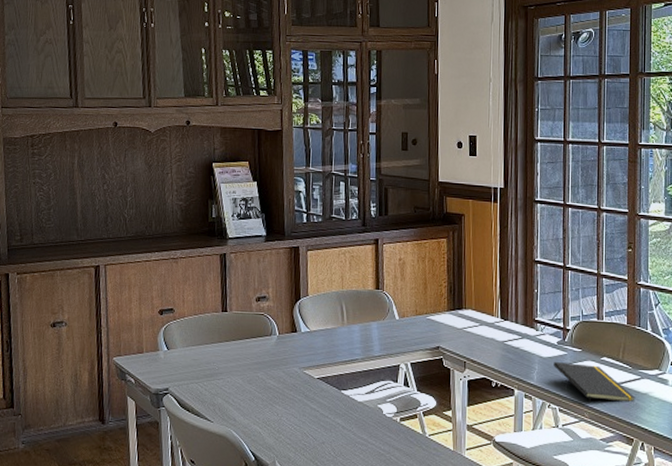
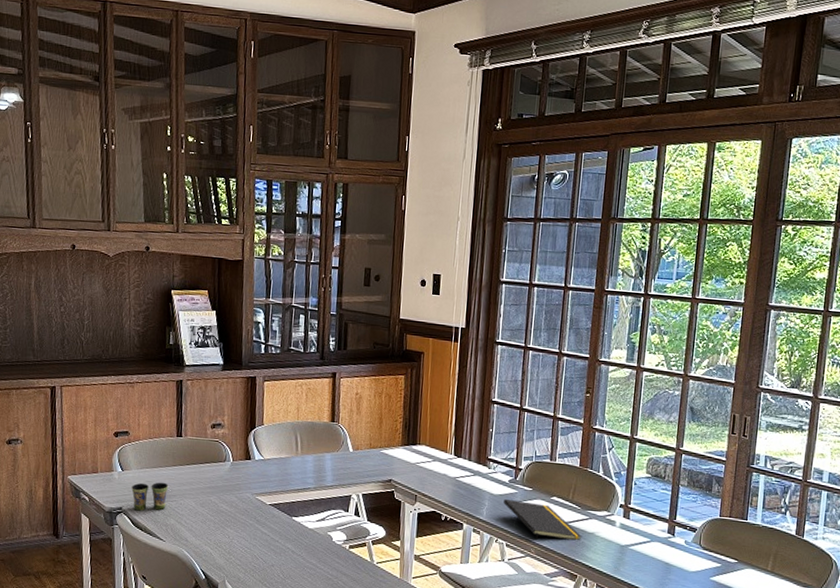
cup: none [178,360,215,391] -> present [131,482,169,511]

